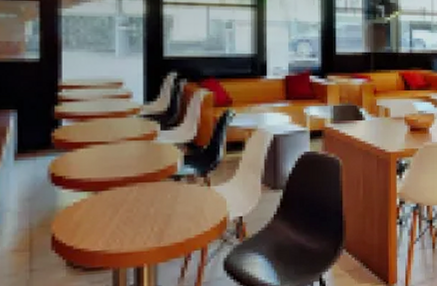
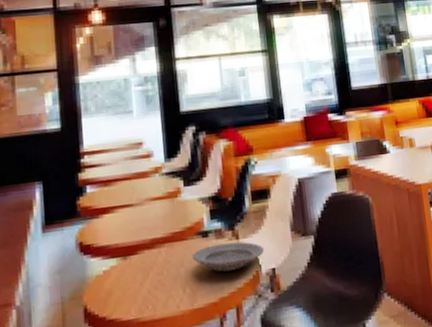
plate: none [162,188,233,215] -> present [191,242,264,272]

